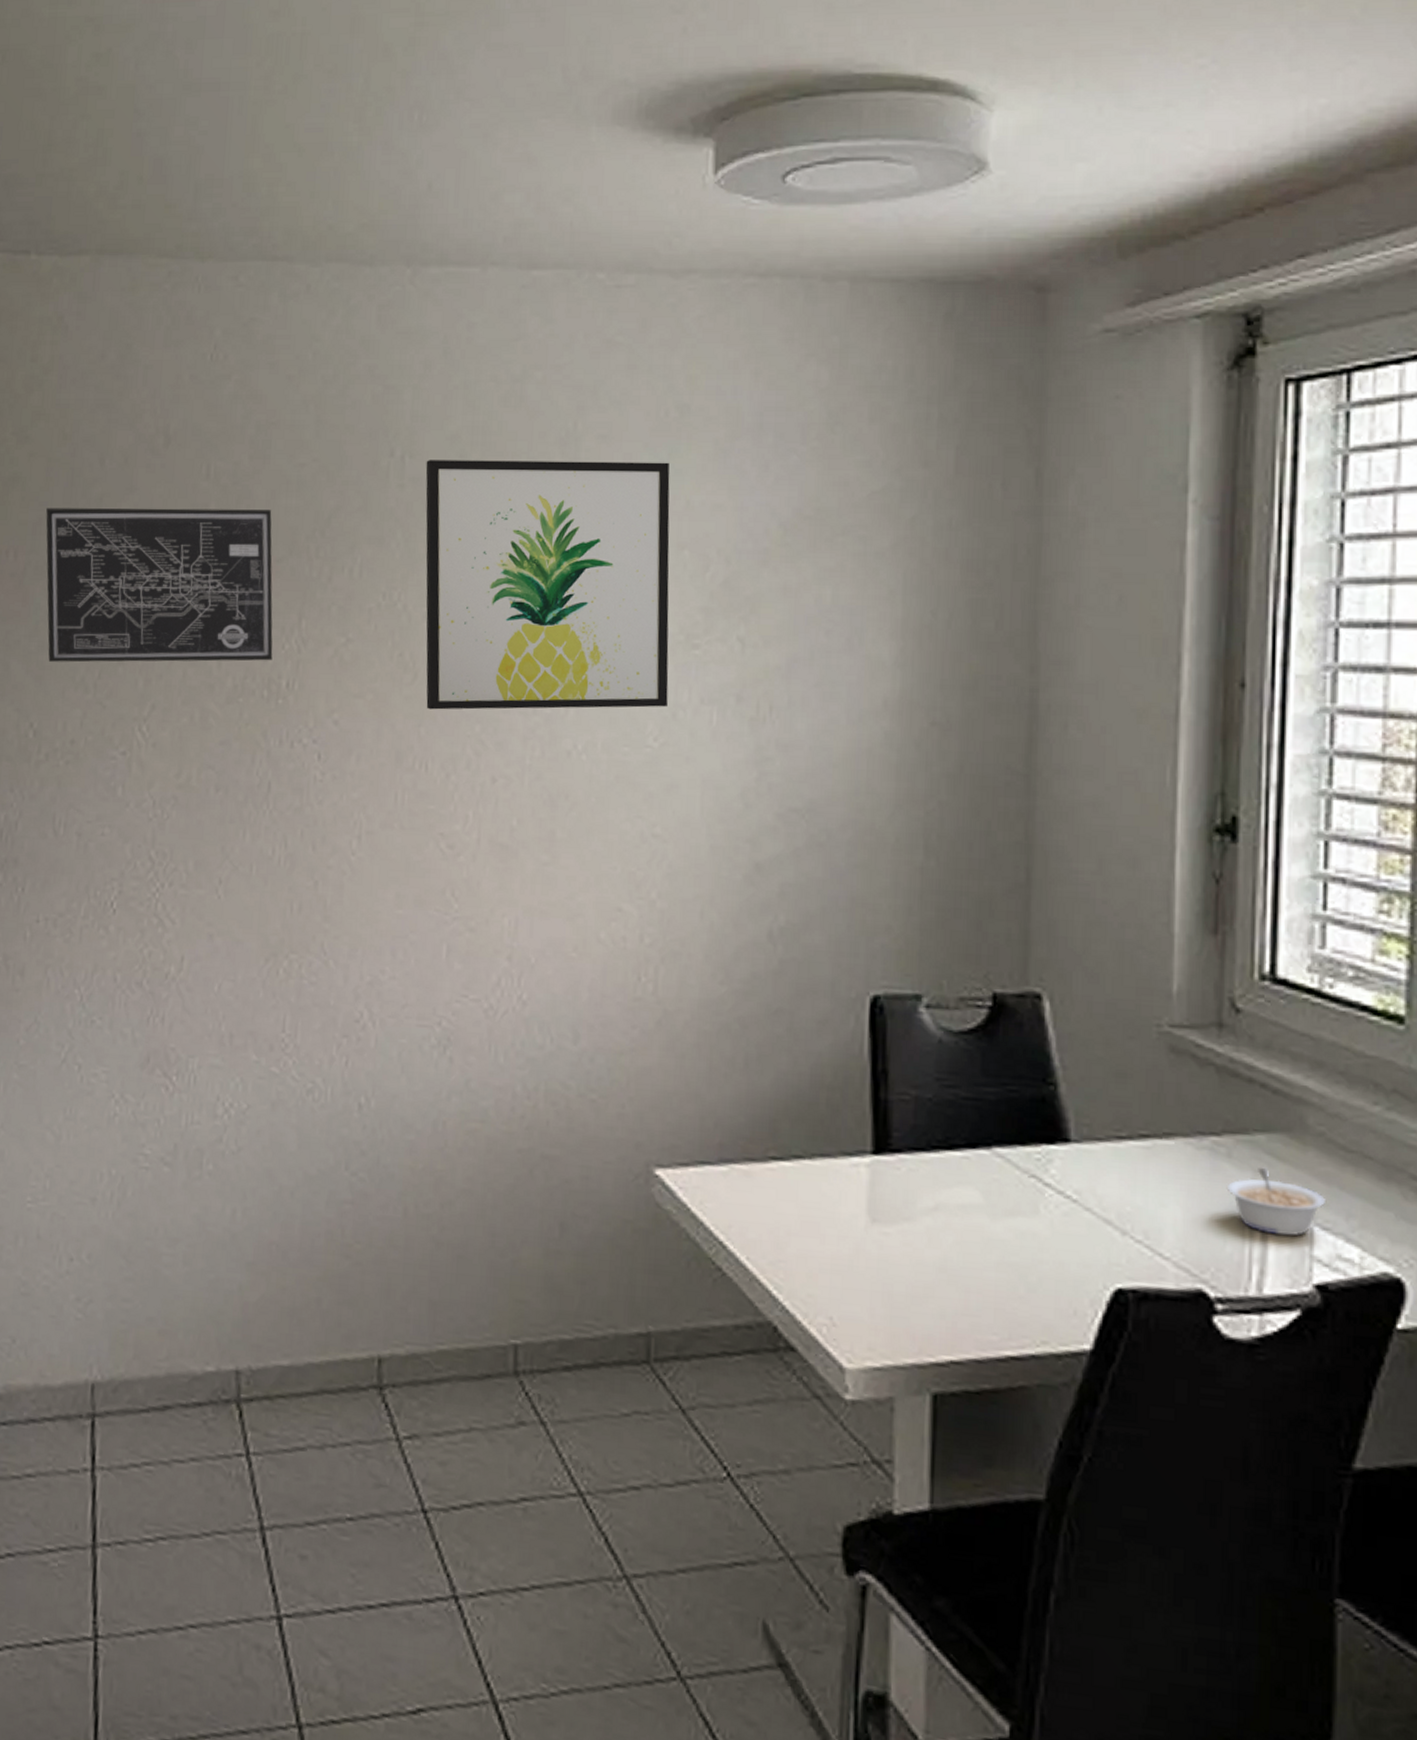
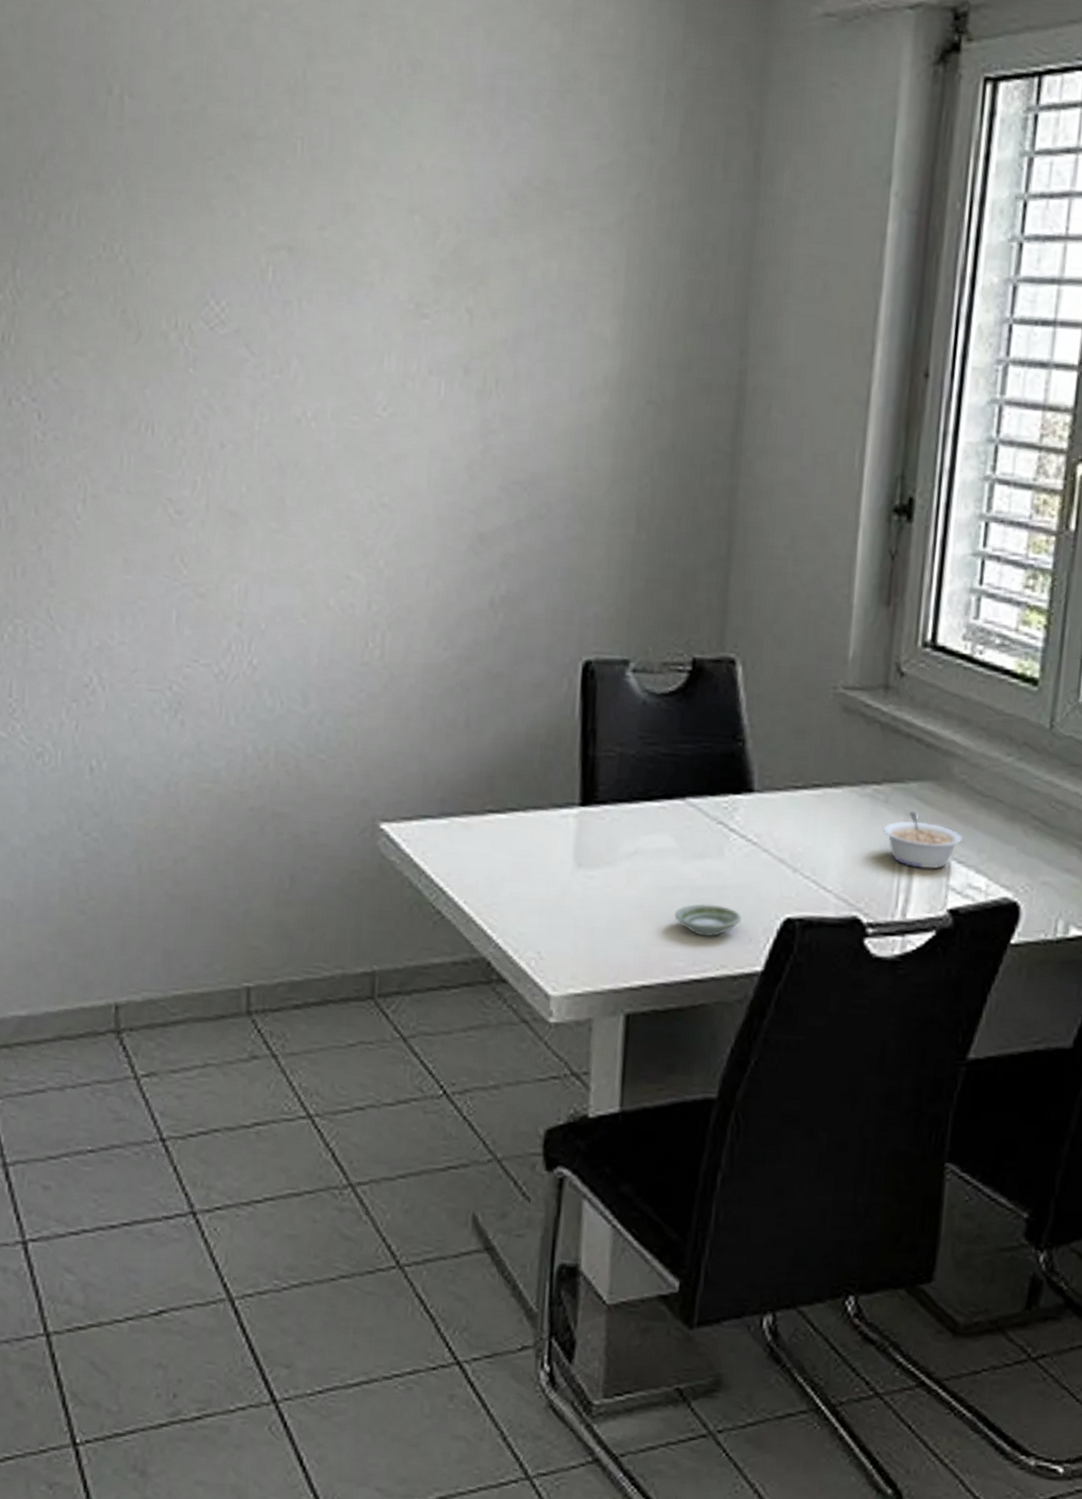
wall art: present [425,460,670,710] -> none [146,101,402,377]
saucer: none [984,1268,1064,1307] -> present [674,904,742,936]

